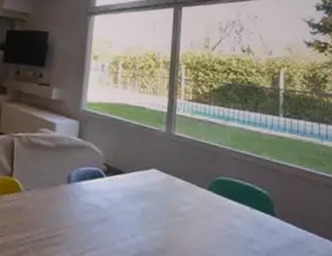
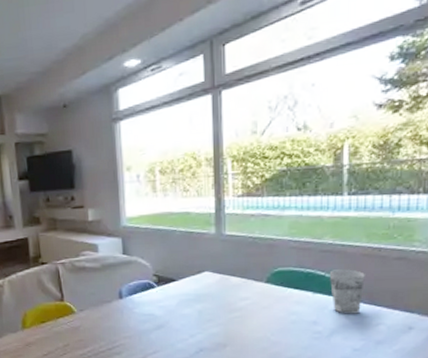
cup: none [266,187,298,238] -> present [329,269,365,314]

